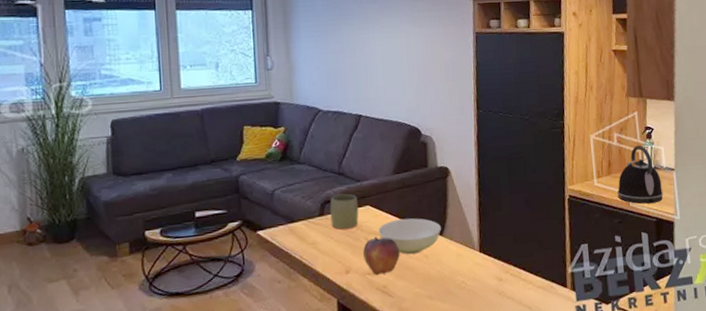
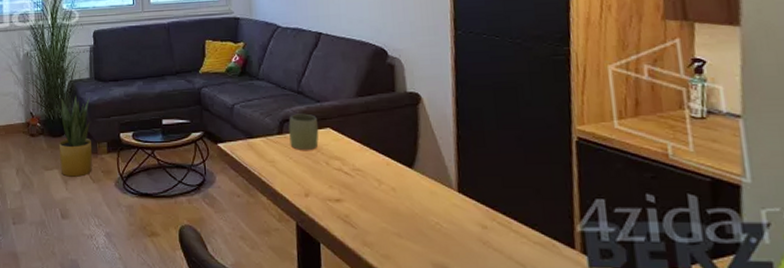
planter: none [62,193,111,287] -> present [56,95,93,177]
fruit: present [362,236,400,275] -> none [322,161,364,202]
bowl: present [377,218,441,255] -> none [339,145,411,185]
kettle: present [617,145,664,204] -> none [649,81,723,157]

